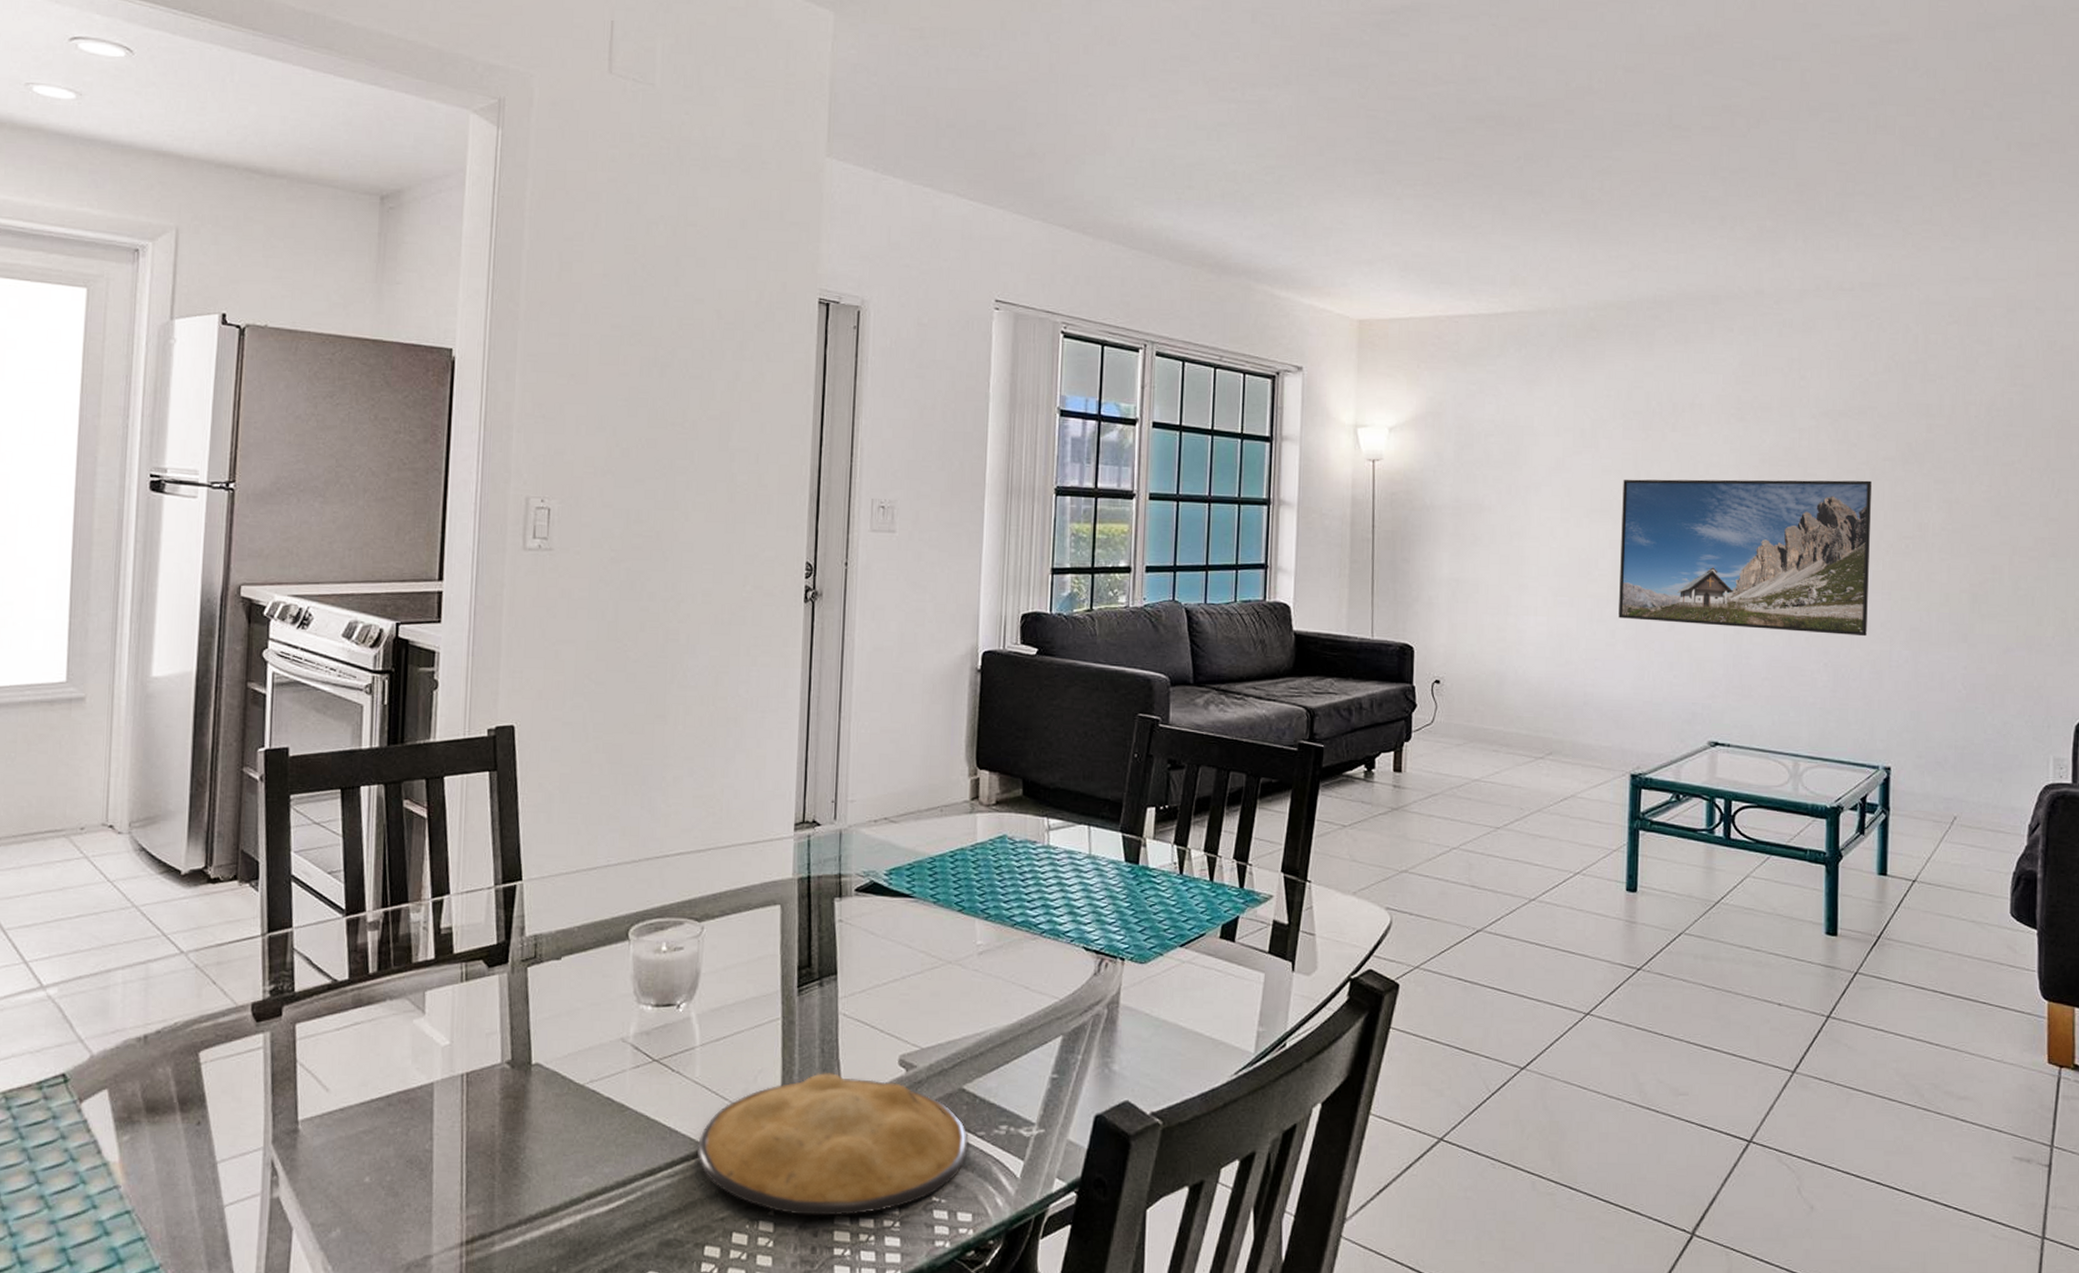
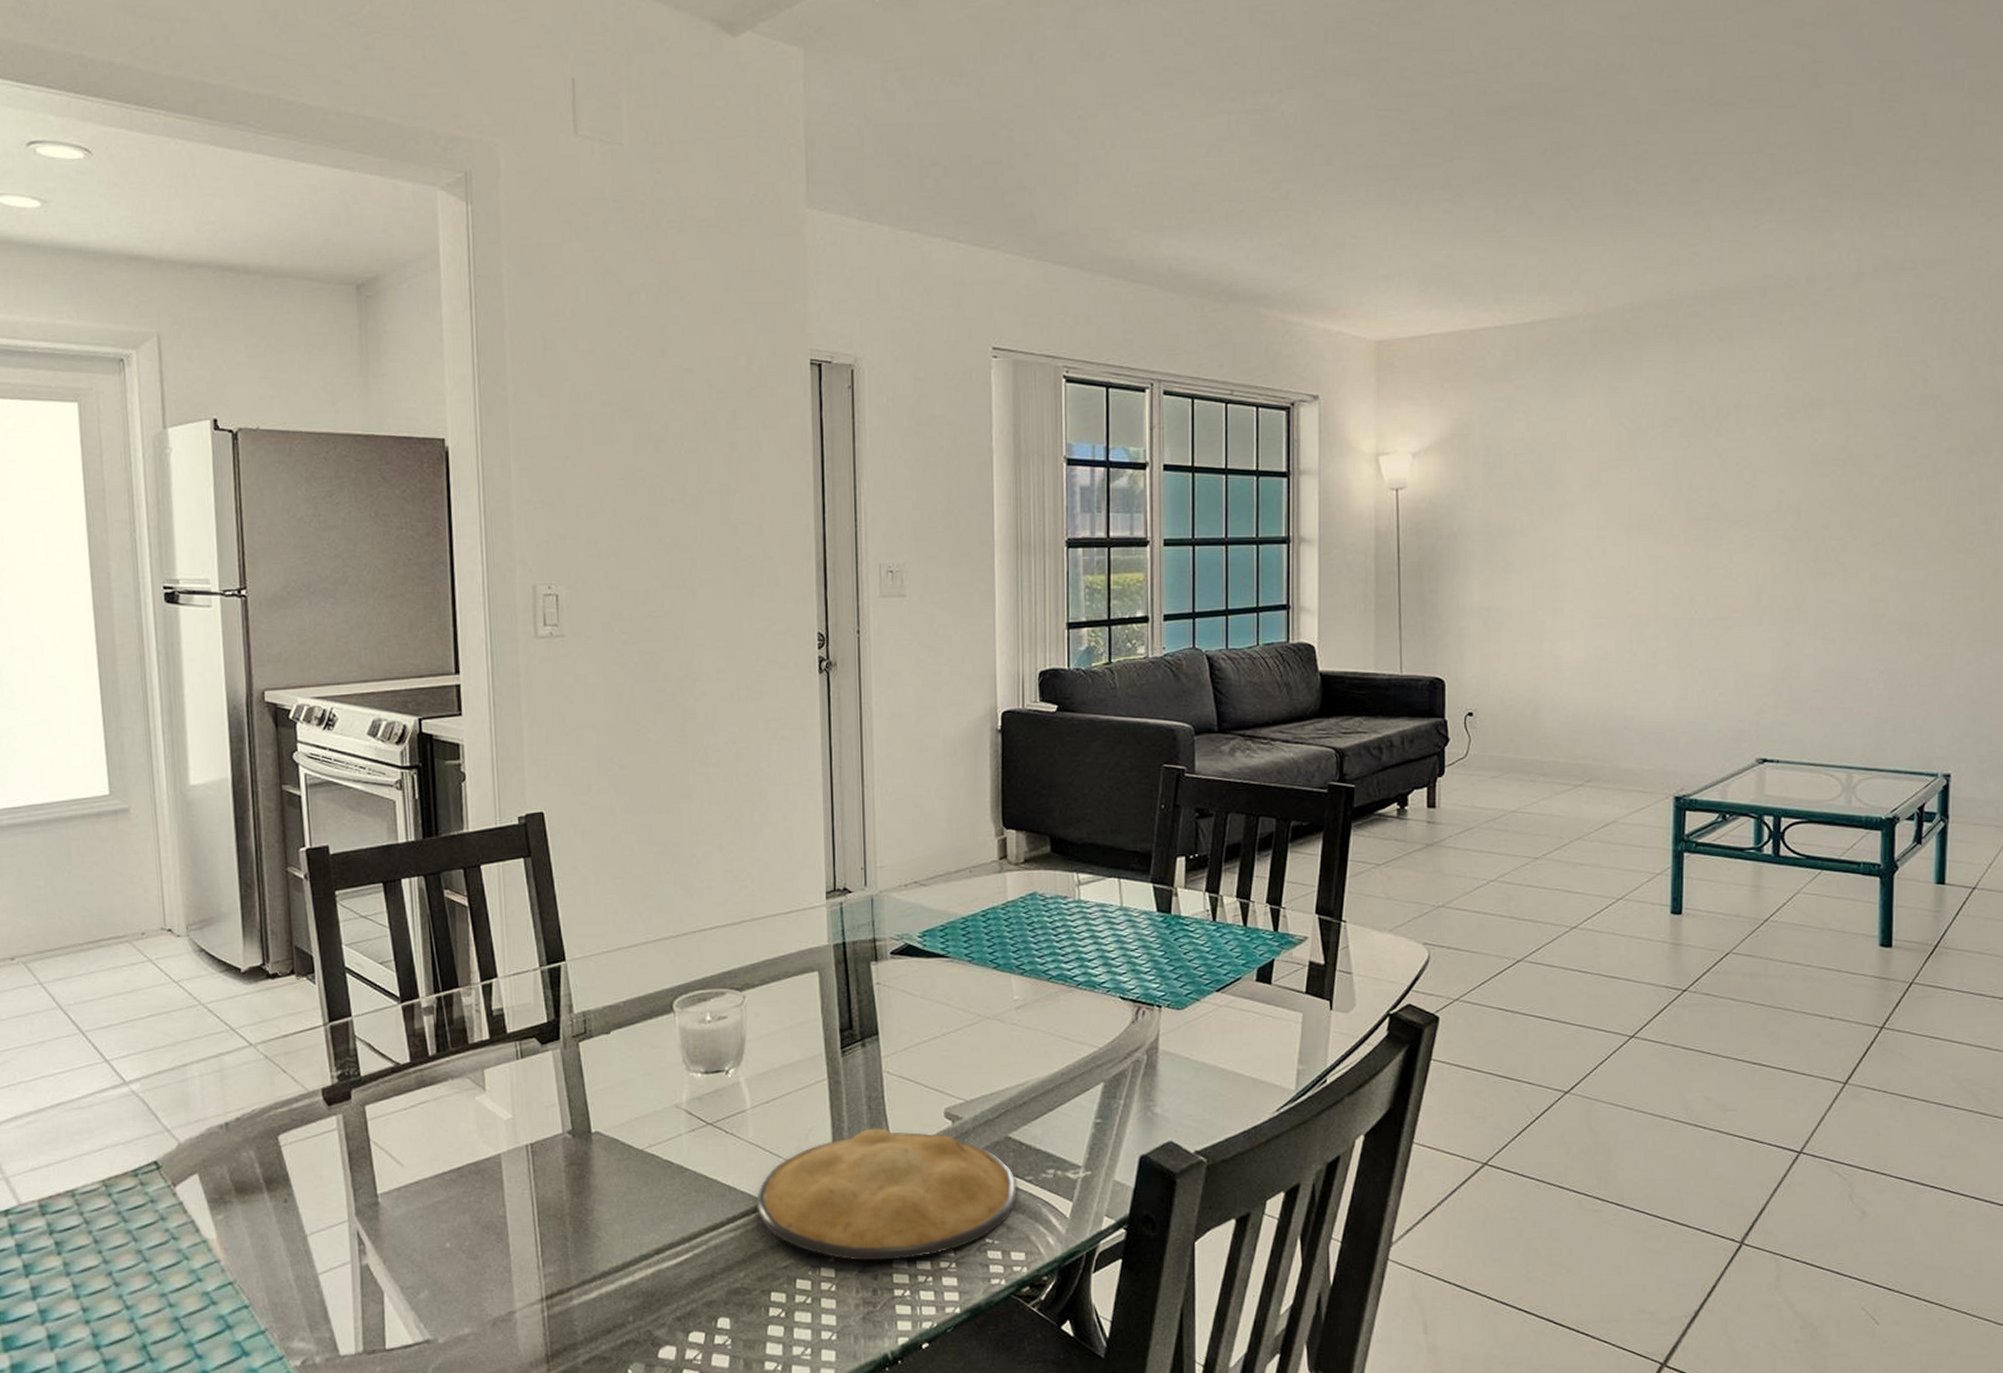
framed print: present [1618,479,1872,637] -> none [1660,475,1933,641]

